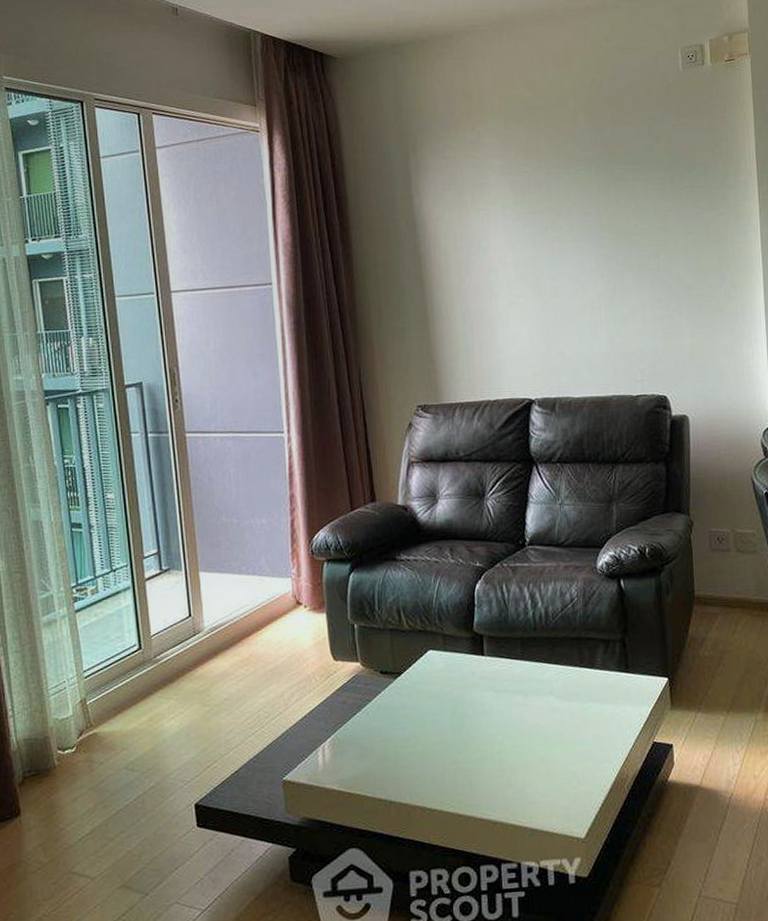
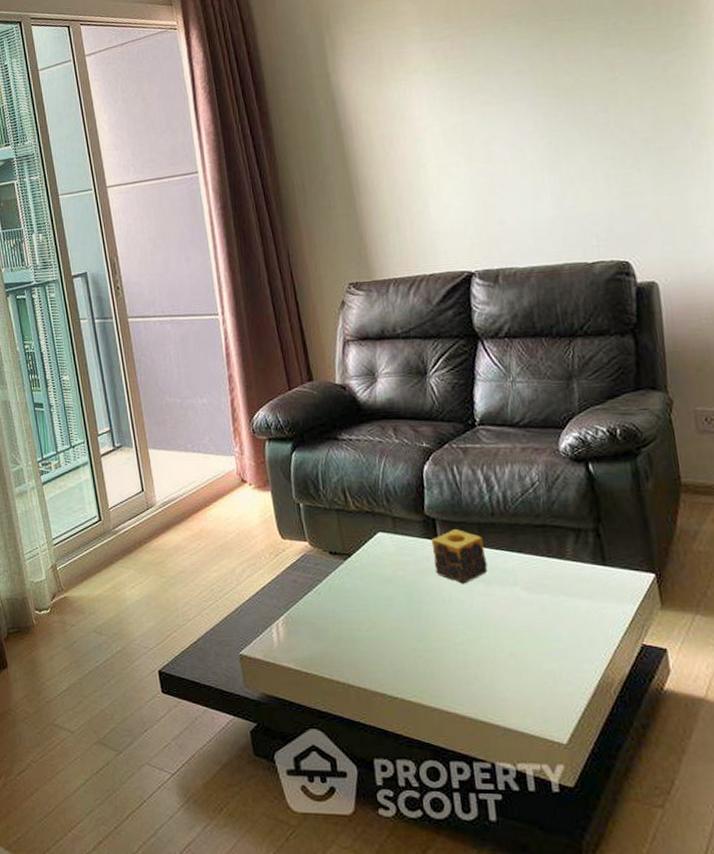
candle: none [477,643,527,696] -> present [431,528,488,584]

